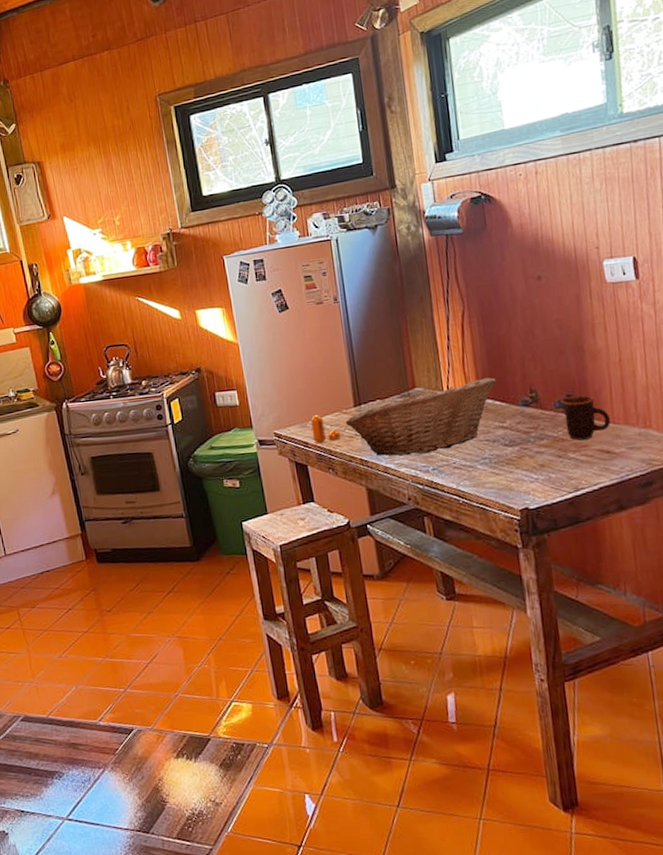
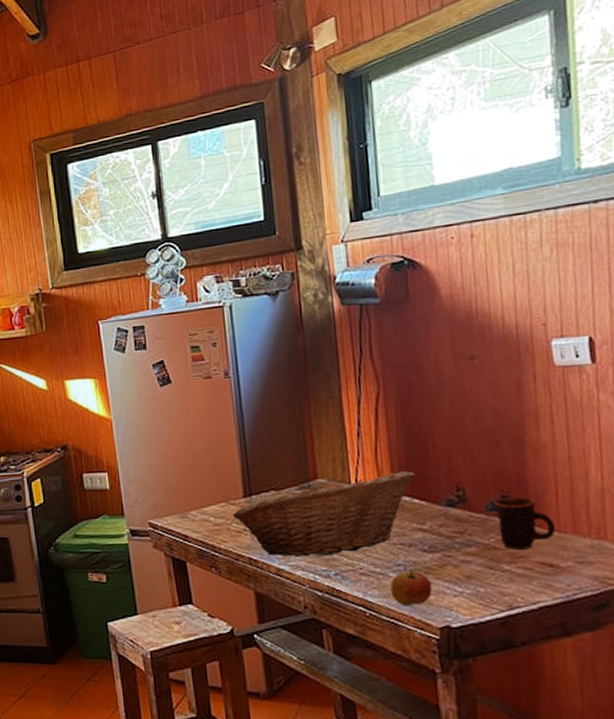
pepper shaker: present [310,415,341,444] -> none [192,505,227,538]
apple: none [478,463,513,492] -> present [390,571,432,605]

